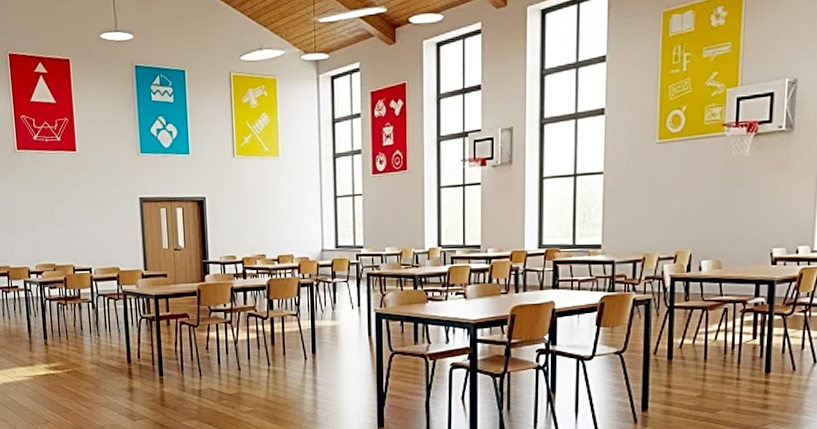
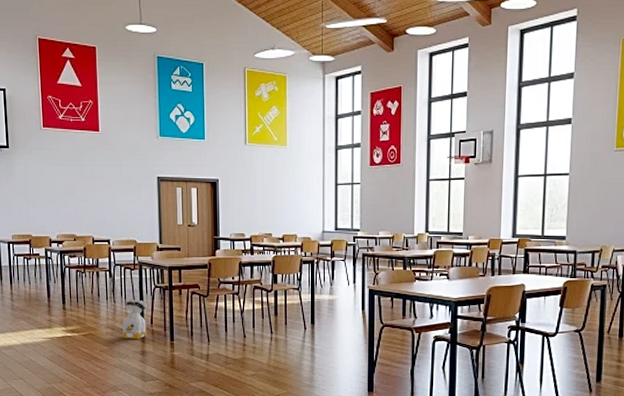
bag: none [107,331,135,375] -> present [122,298,148,339]

